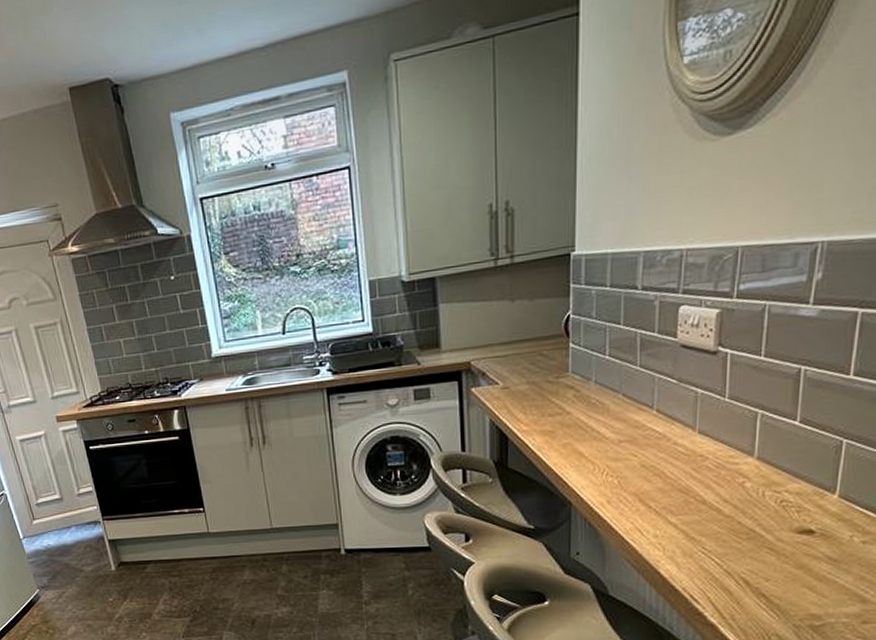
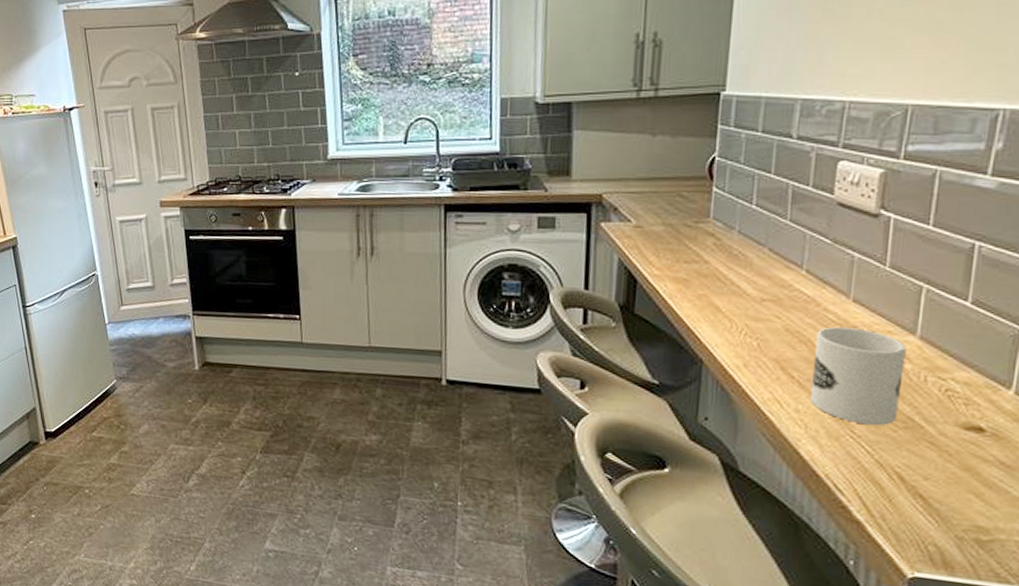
mug: none [665,456,746,541] -> present [809,327,907,426]

